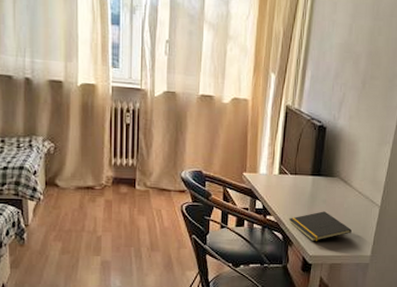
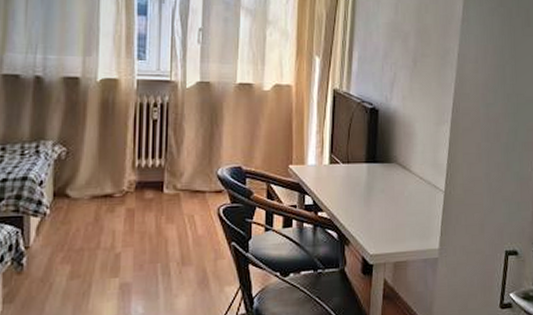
notepad: present [288,211,352,242] -> none [343,202,416,239]

